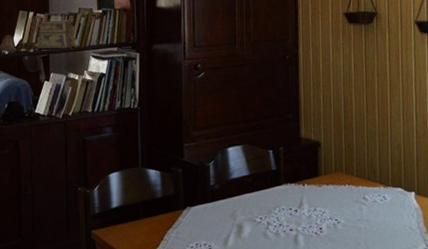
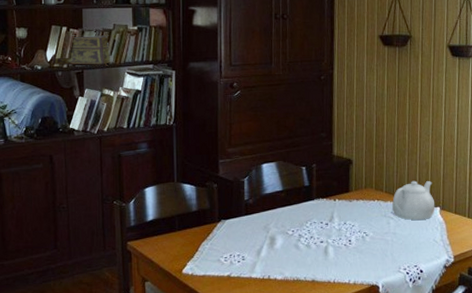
teapot: none [363,163,410,206] -> present [391,180,435,220]

